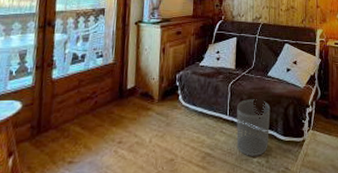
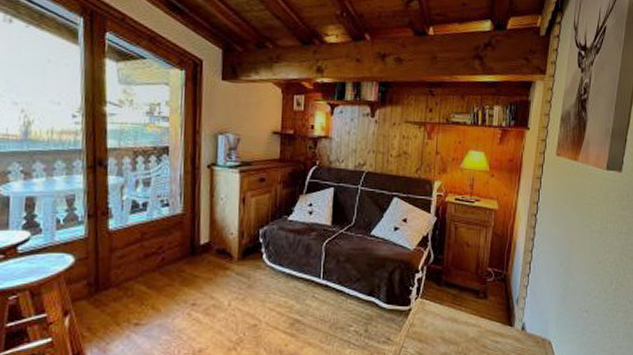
waste bin: present [236,99,271,156] -> none [331,261,373,324]

